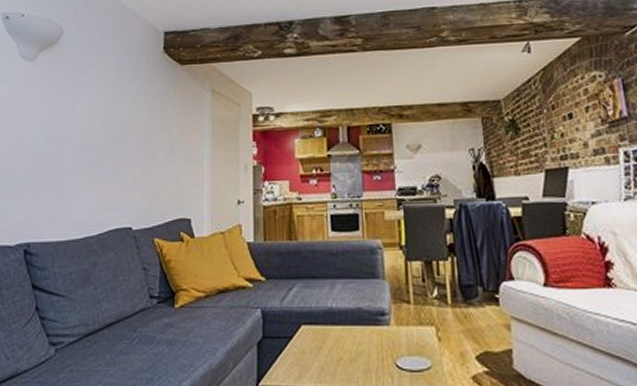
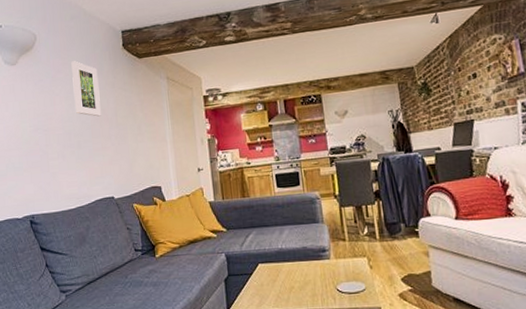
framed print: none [98,62,131,129] -> present [71,61,101,117]

